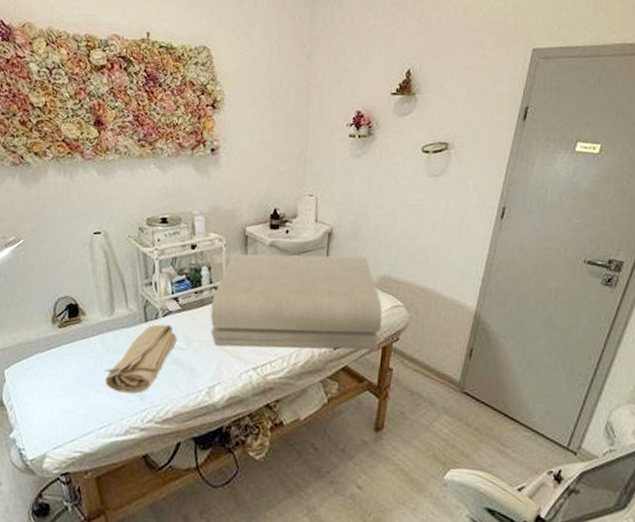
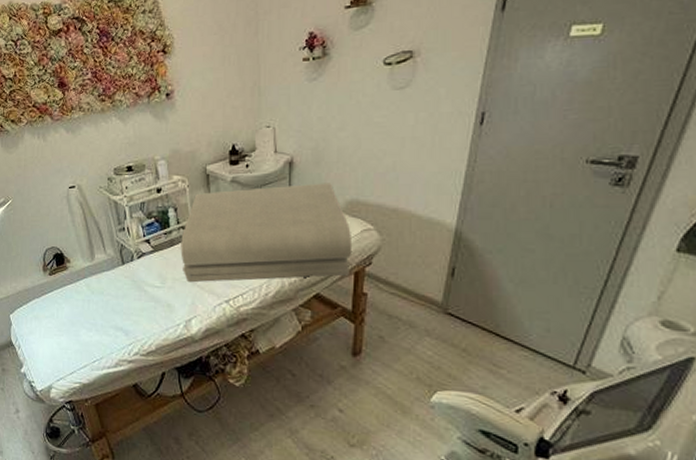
towel: present [103,324,177,394] -> none [91,266,152,330]

